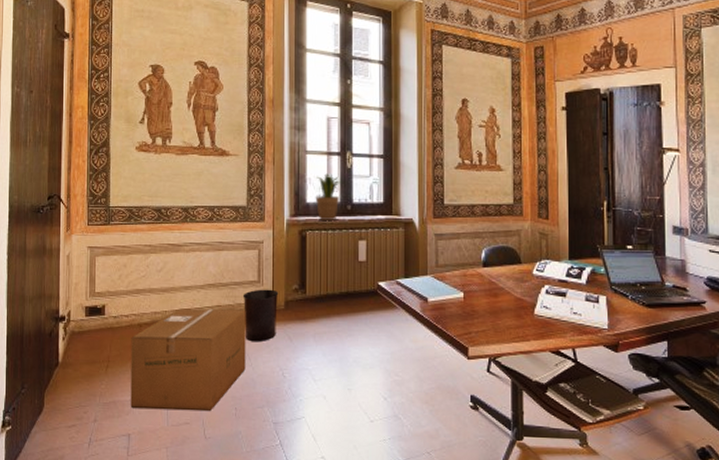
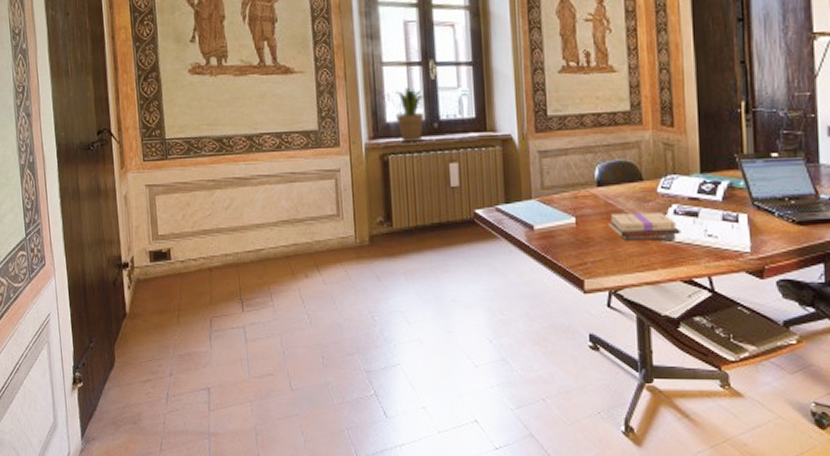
box: present [130,308,246,412] -> none [201,248,331,361]
waste bin: present [242,289,279,342] -> none [321,223,362,283]
books: none [491,291,550,316] -> present [608,213,680,242]

